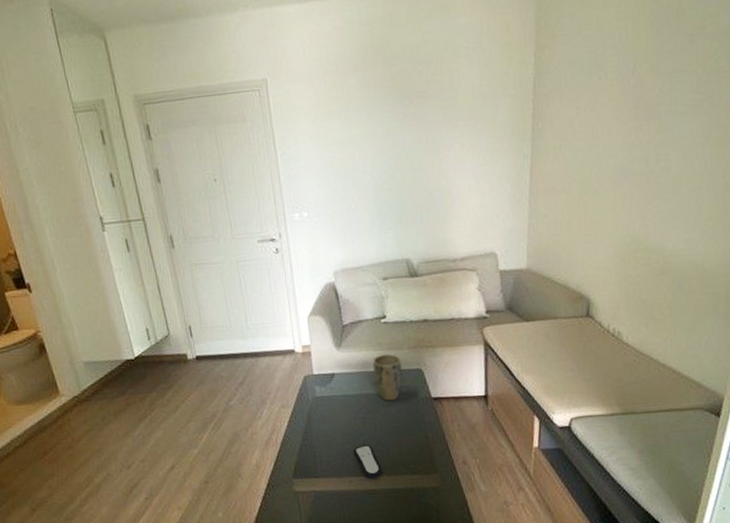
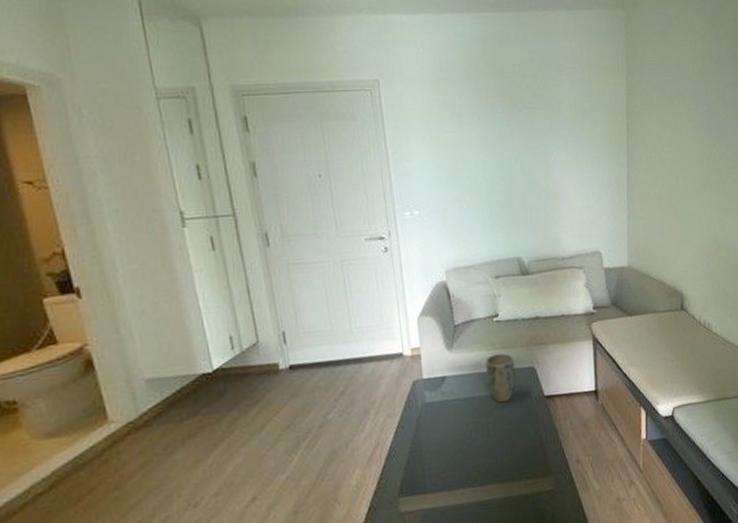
remote control: present [353,445,382,479] -> none [465,451,496,489]

